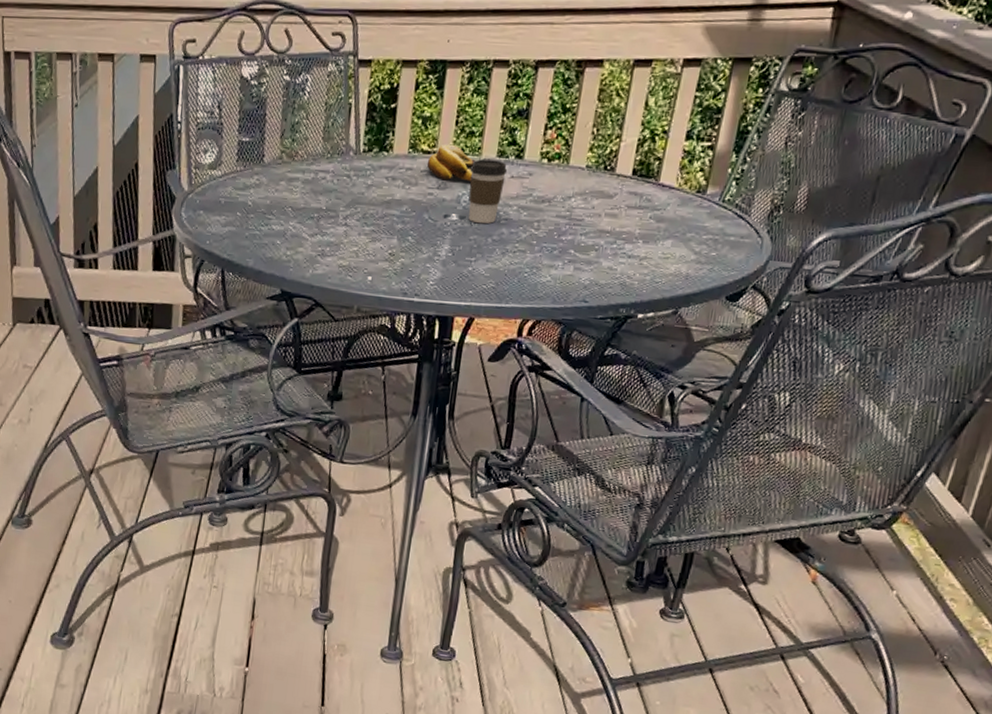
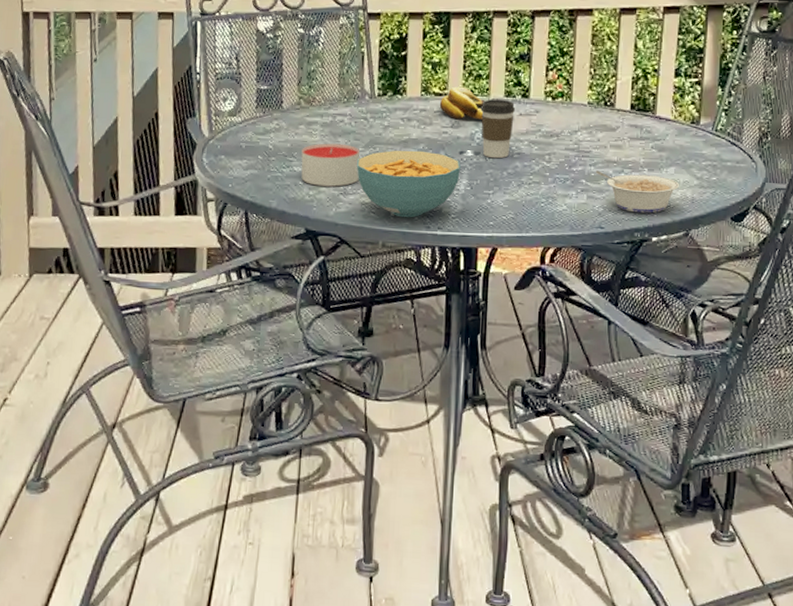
candle: none [279,201,341,248] -> present [301,143,360,187]
cereal bowl: none [335,211,444,283] -> present [356,150,461,218]
legume: none [585,240,676,289] -> present [595,170,680,214]

